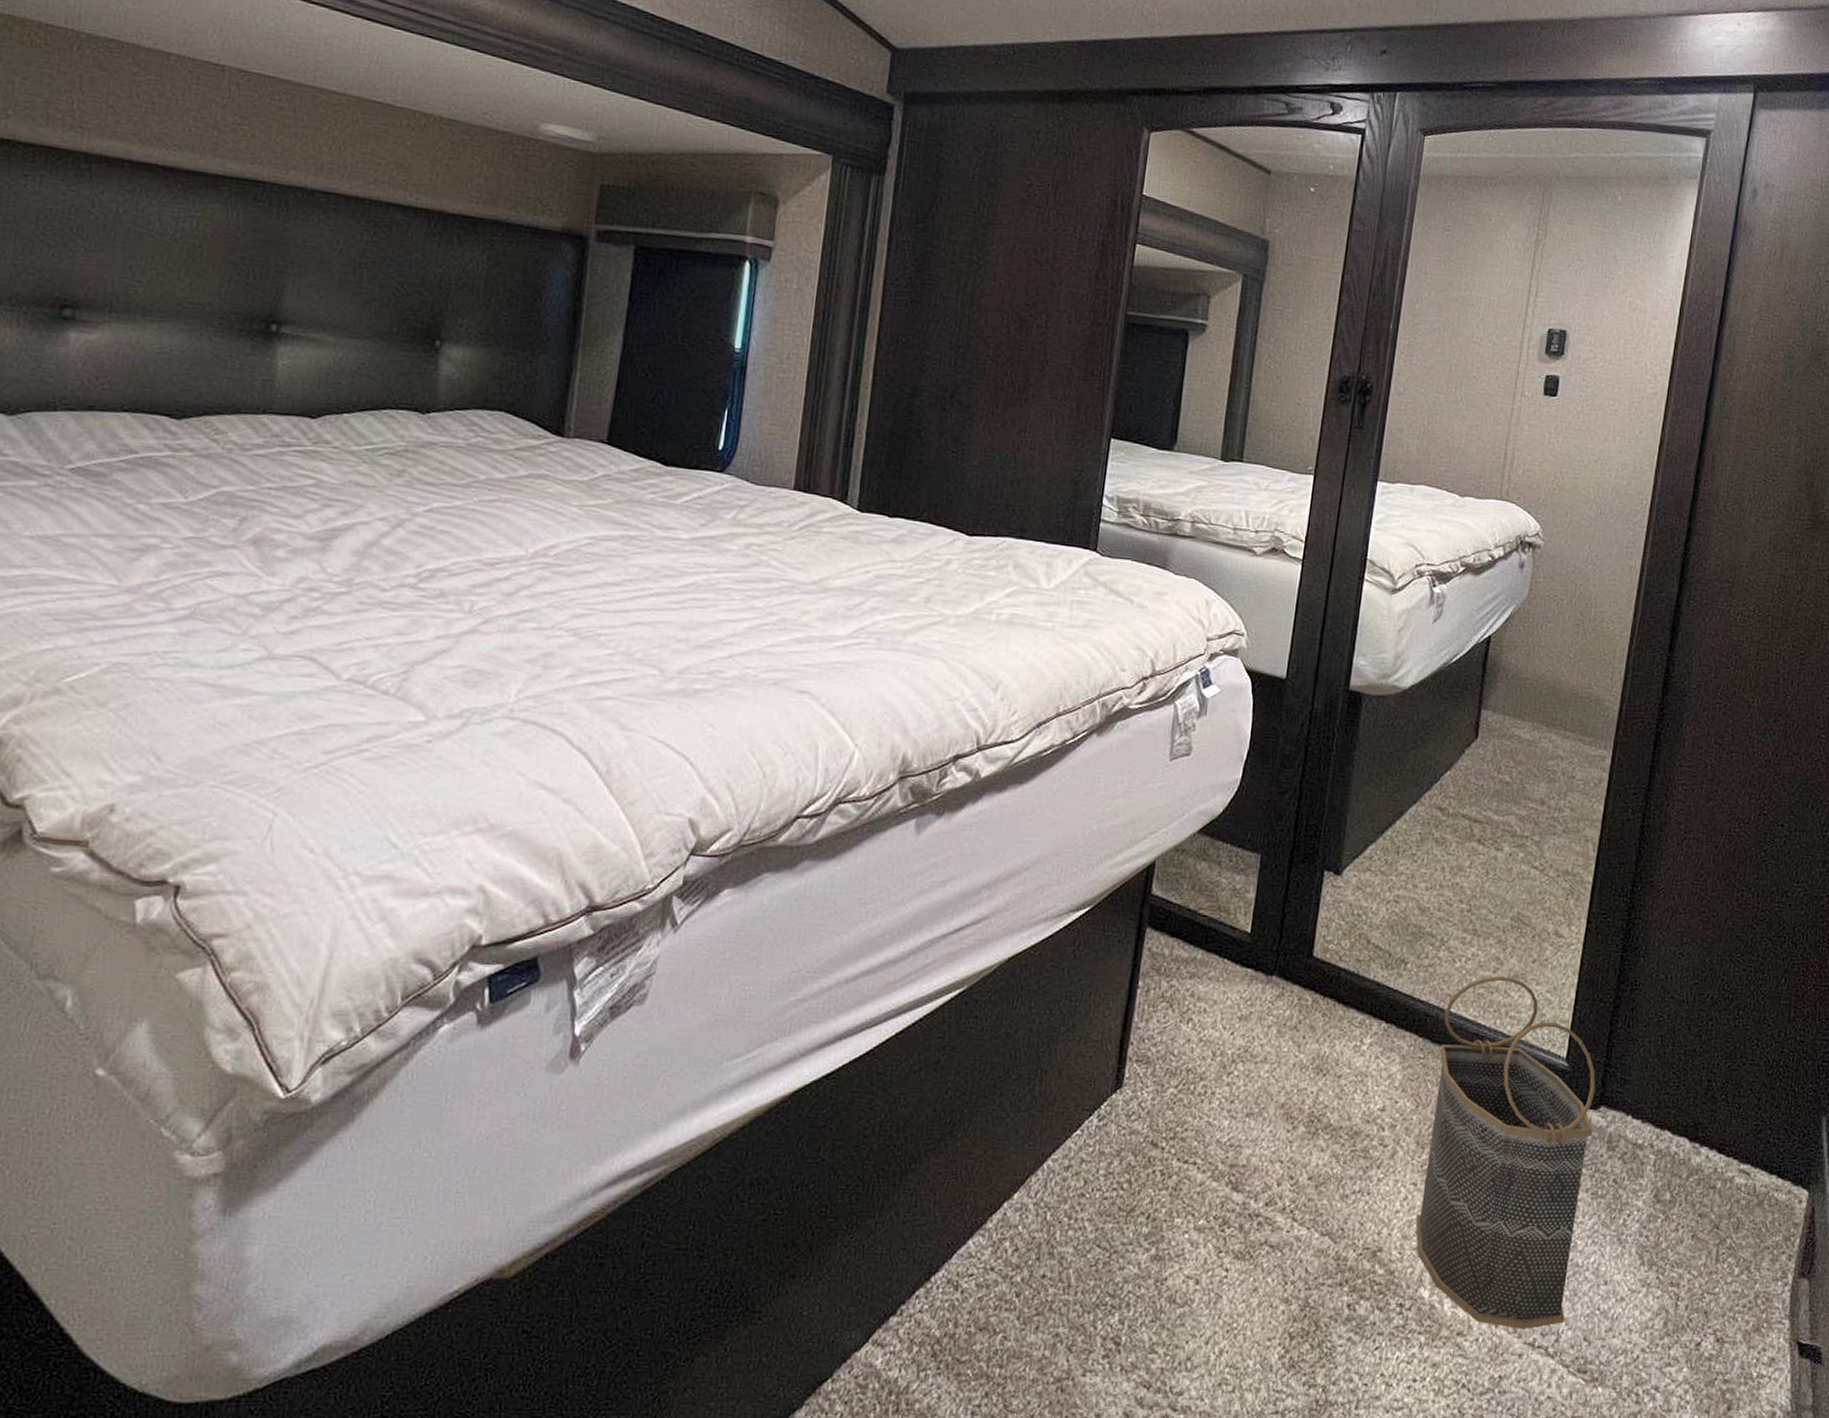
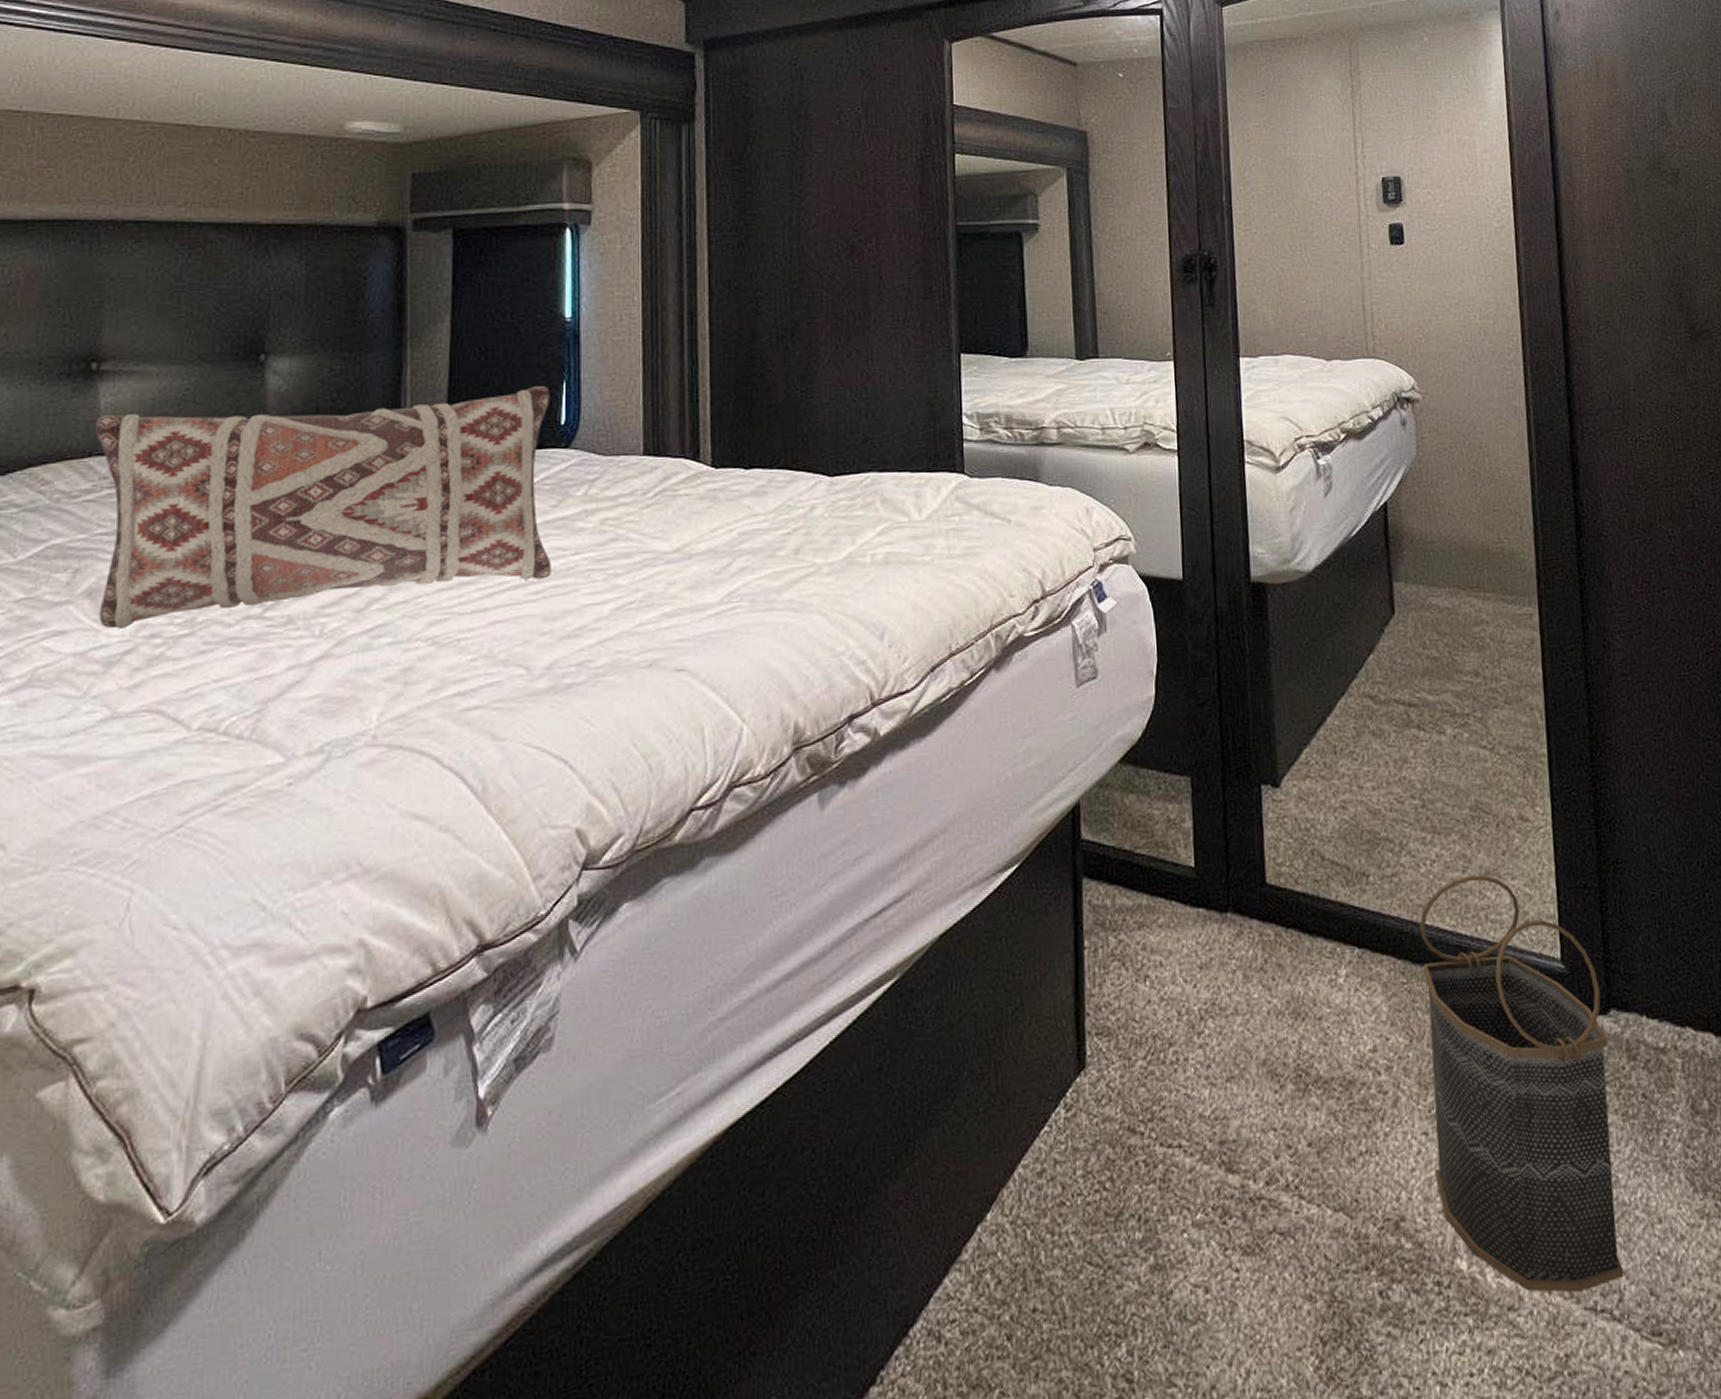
pillow: none [262,376,711,591] -> present [95,386,551,629]

